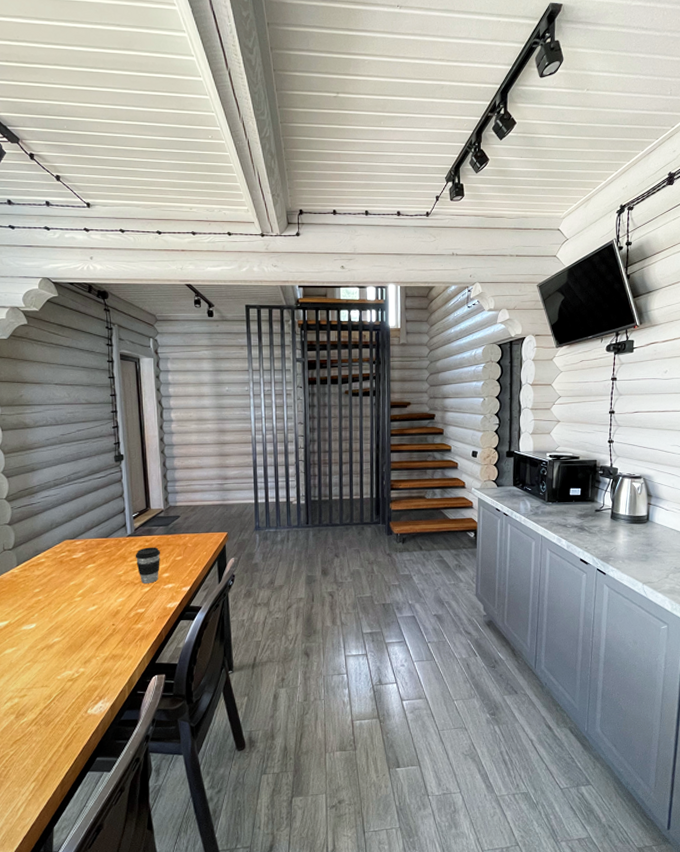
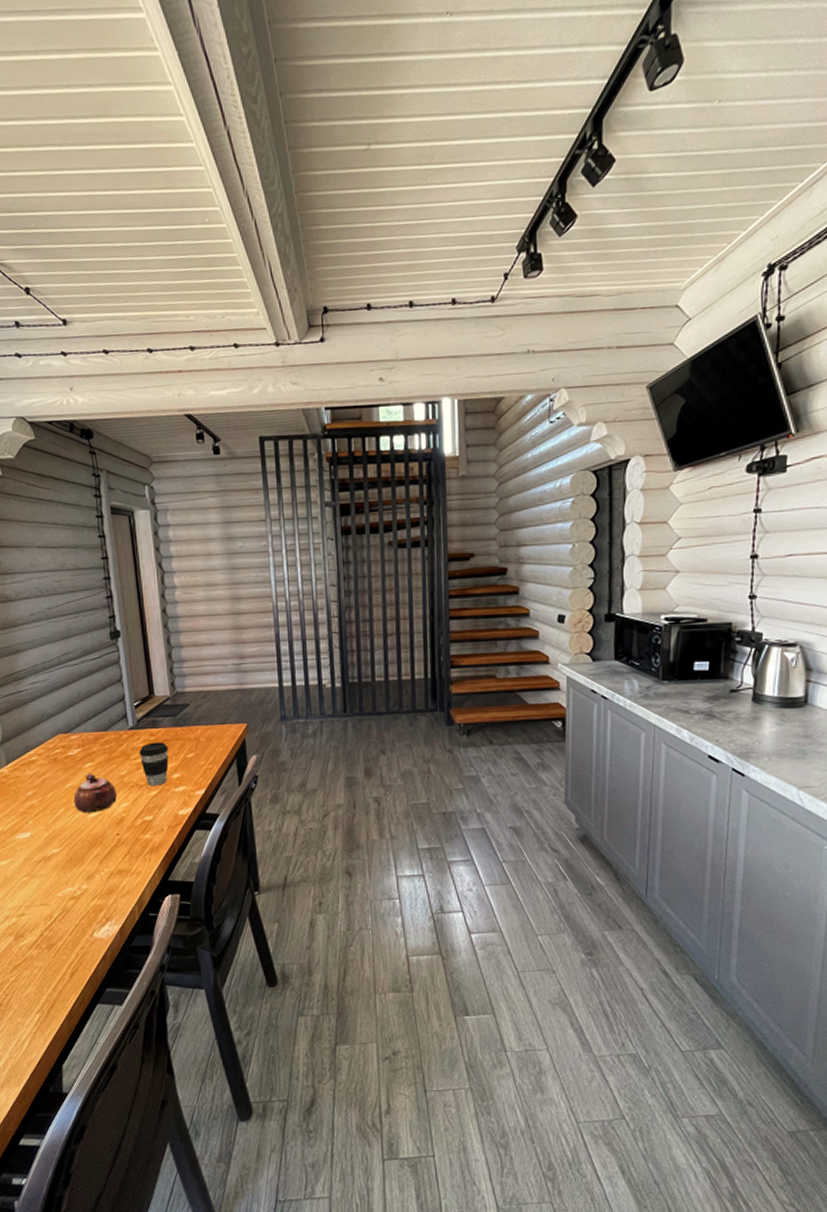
teapot: none [76,573,114,607] -> present [73,773,117,813]

